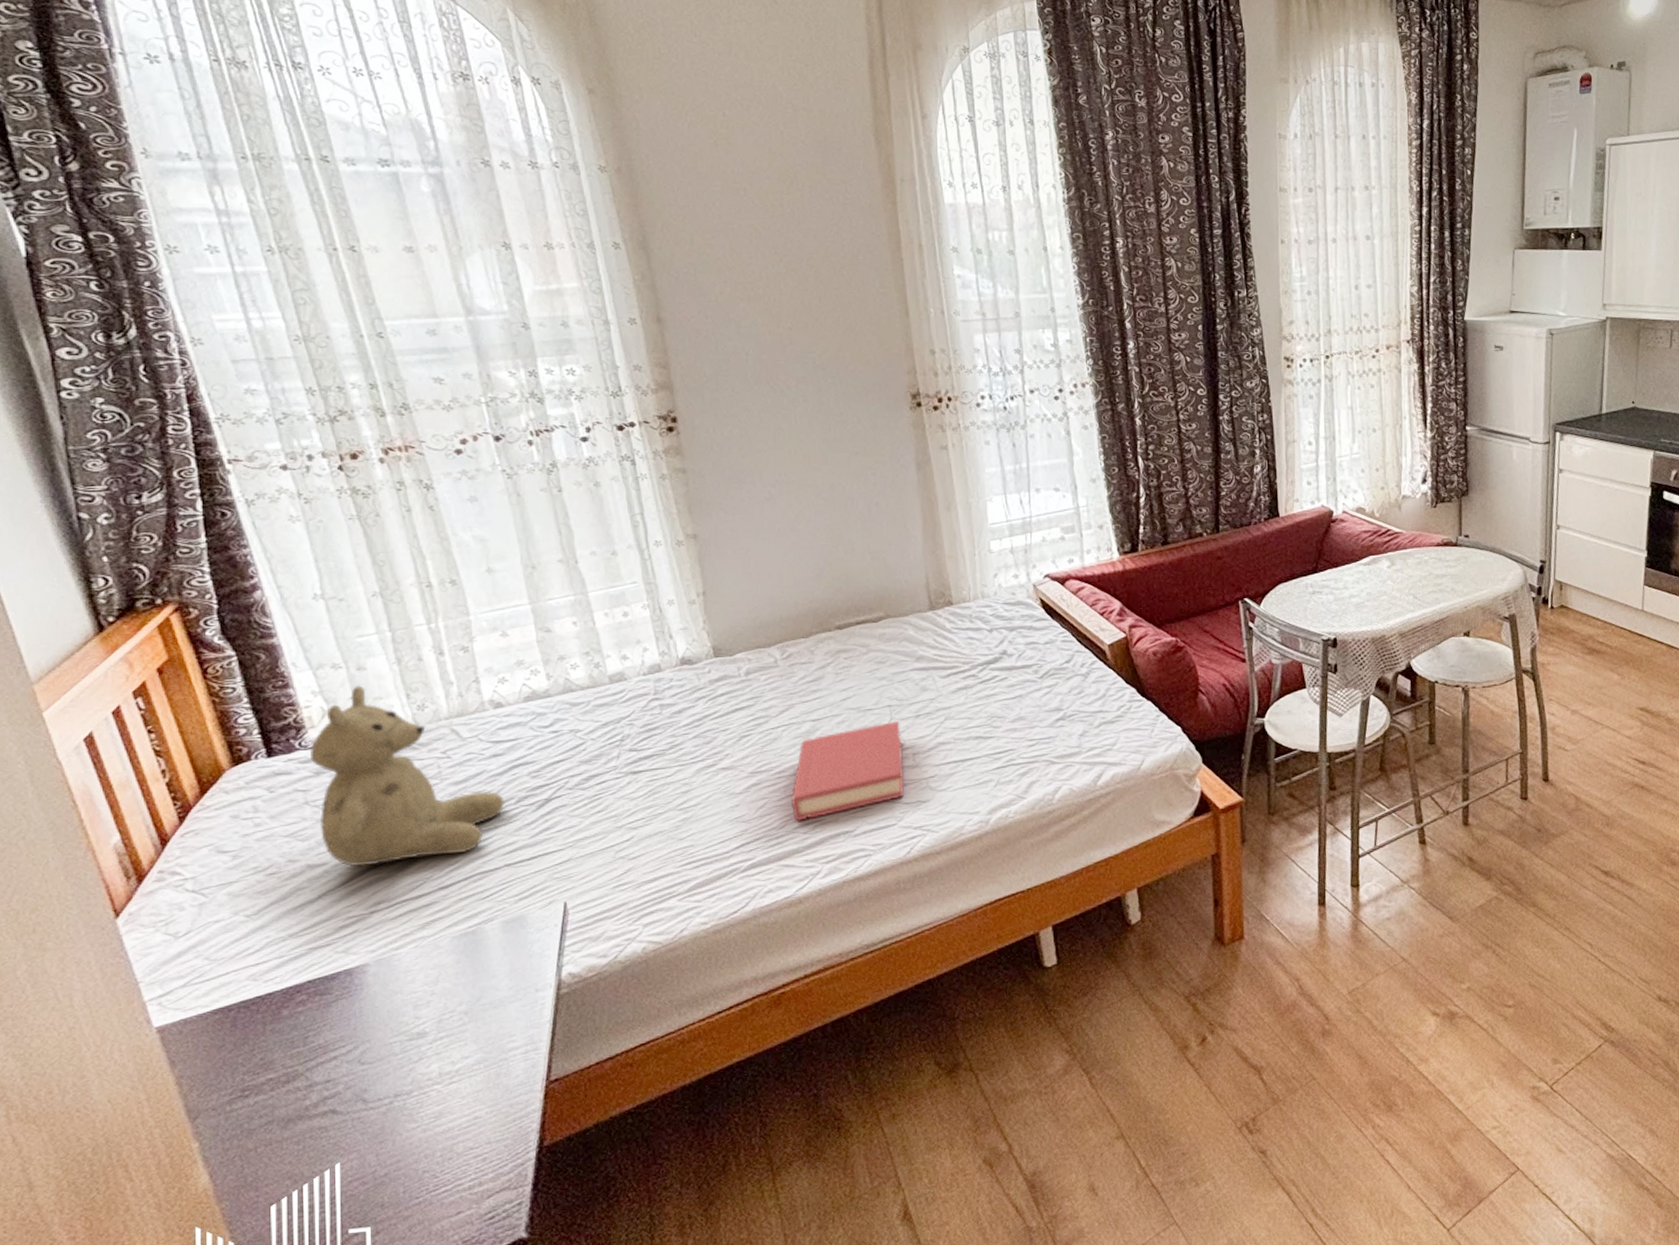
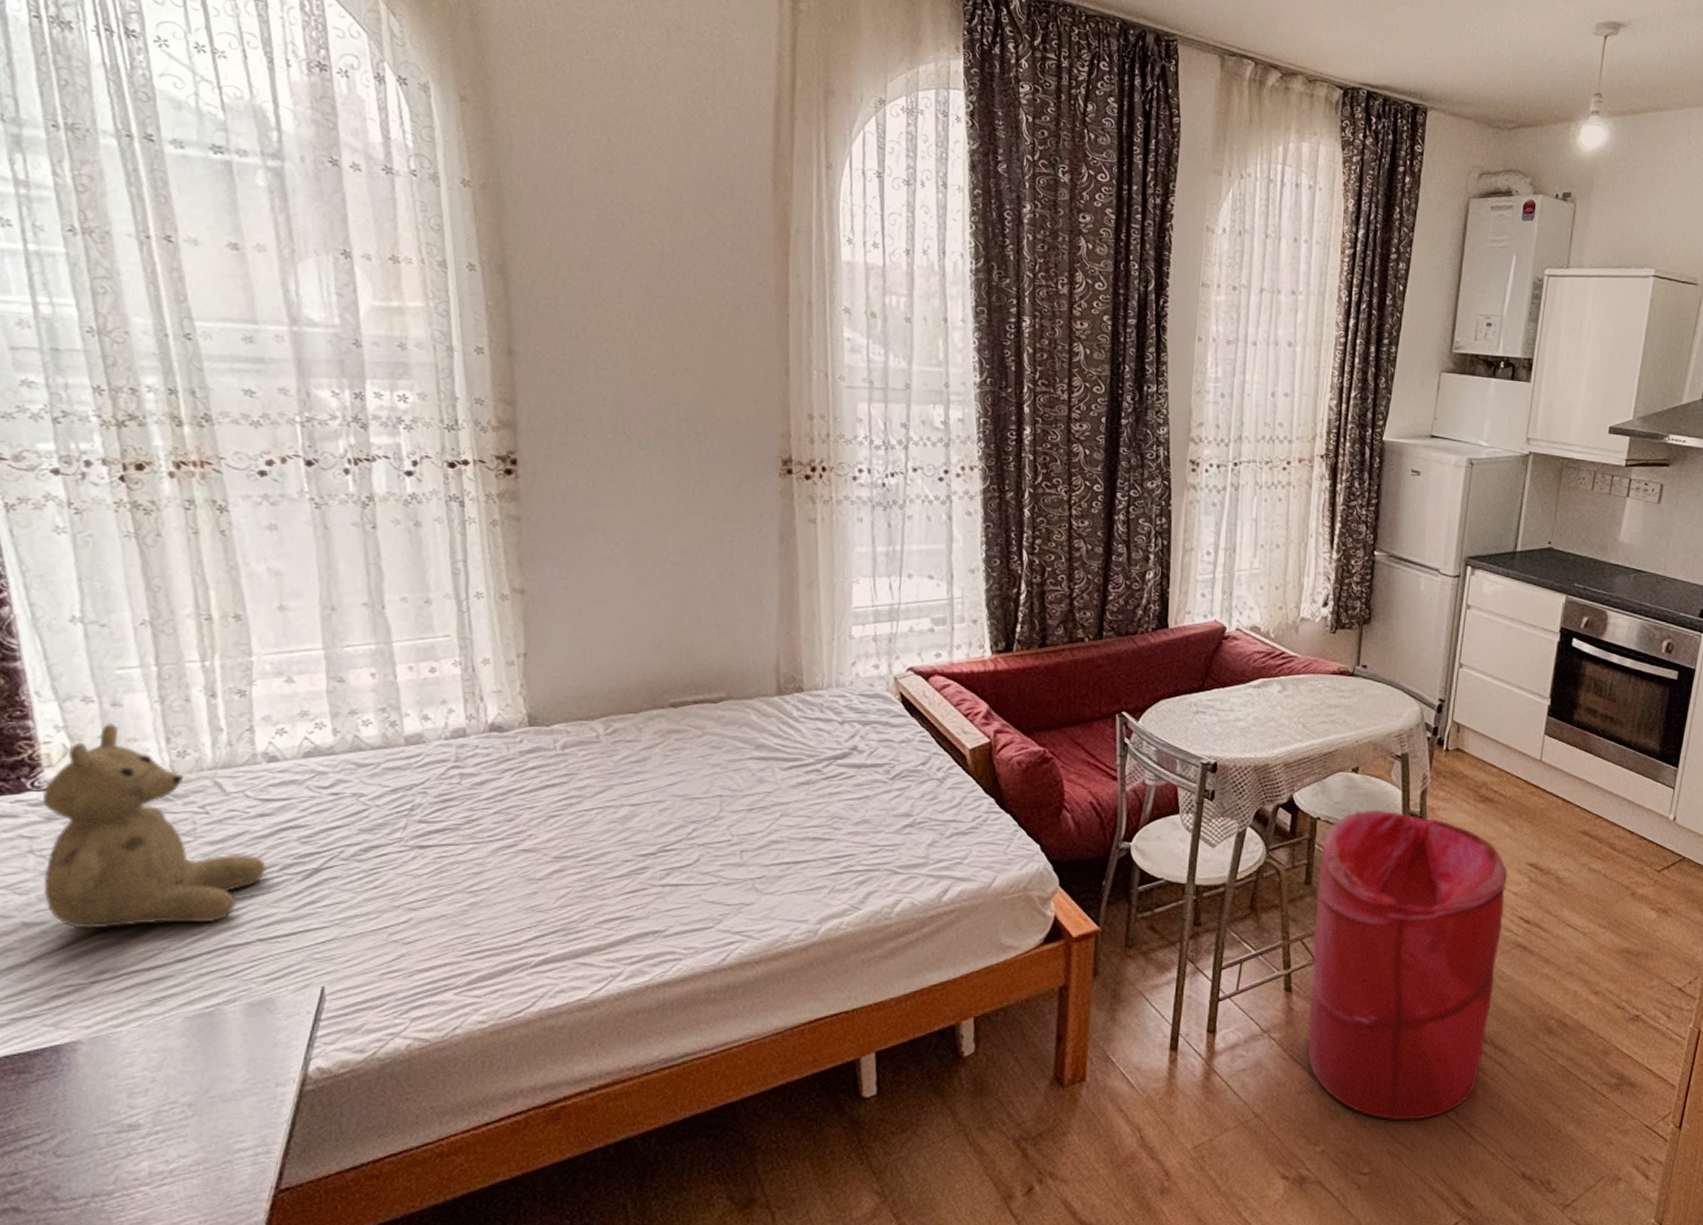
hardback book: present [790,720,905,821] -> none [596,812,730,915]
laundry hamper: none [1441,669,1620,956] -> present [1306,809,1508,1121]

